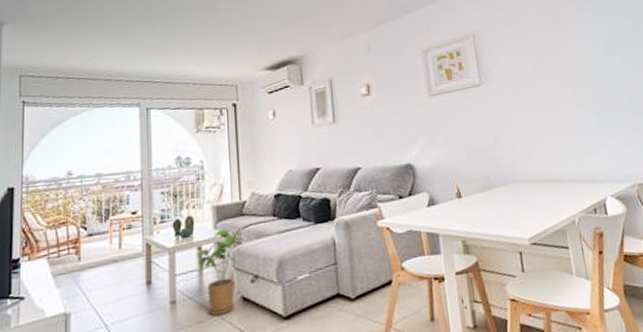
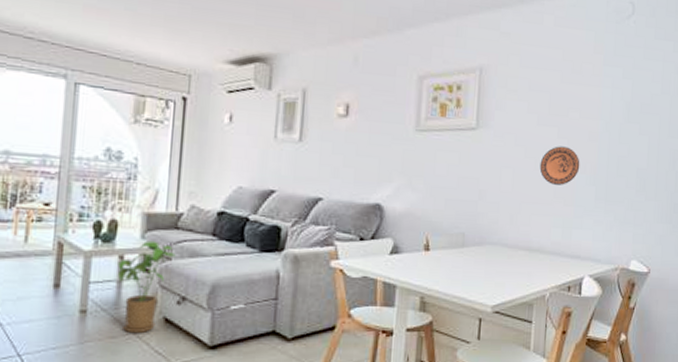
decorative plate: none [542,85,579,120] -> present [539,146,580,185]

